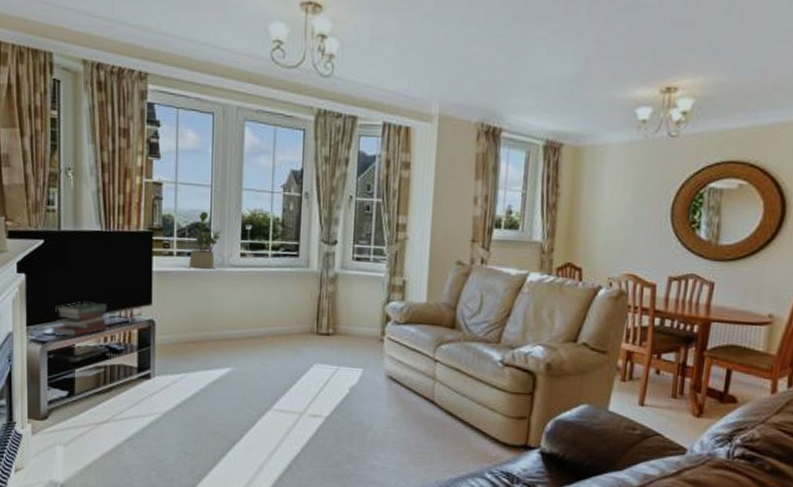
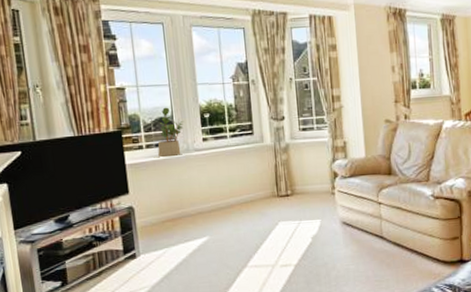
books: present [51,302,108,337] -> none [38,199,90,233]

